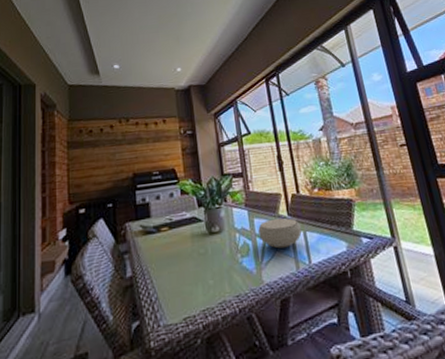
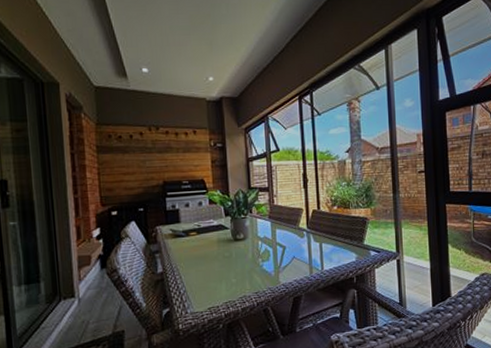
bowl: present [258,218,302,249] -> none [279,230,319,256]

